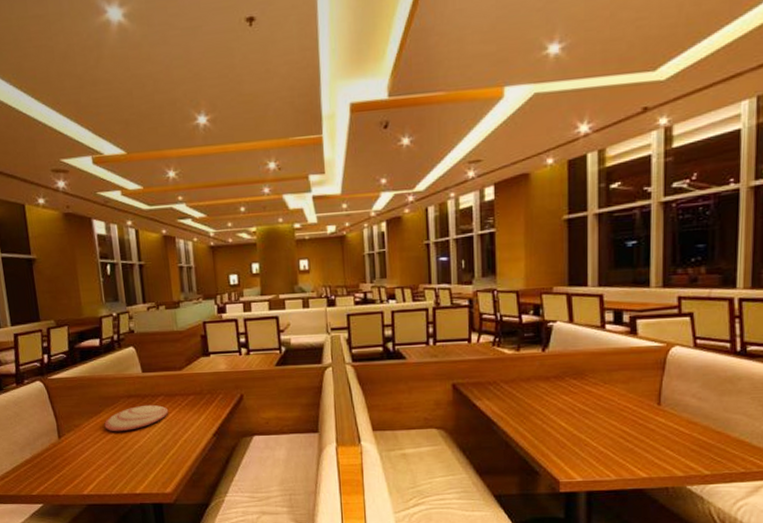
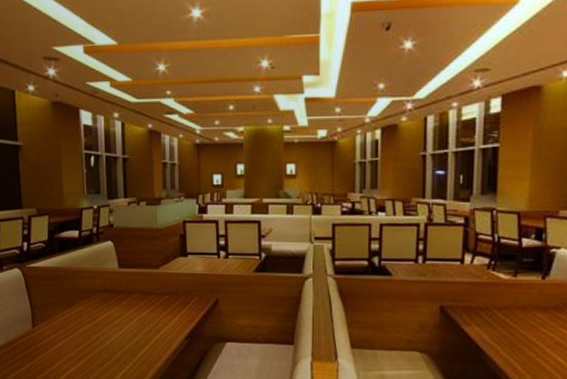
plate: present [104,404,169,432] -> none [78,301,143,326]

